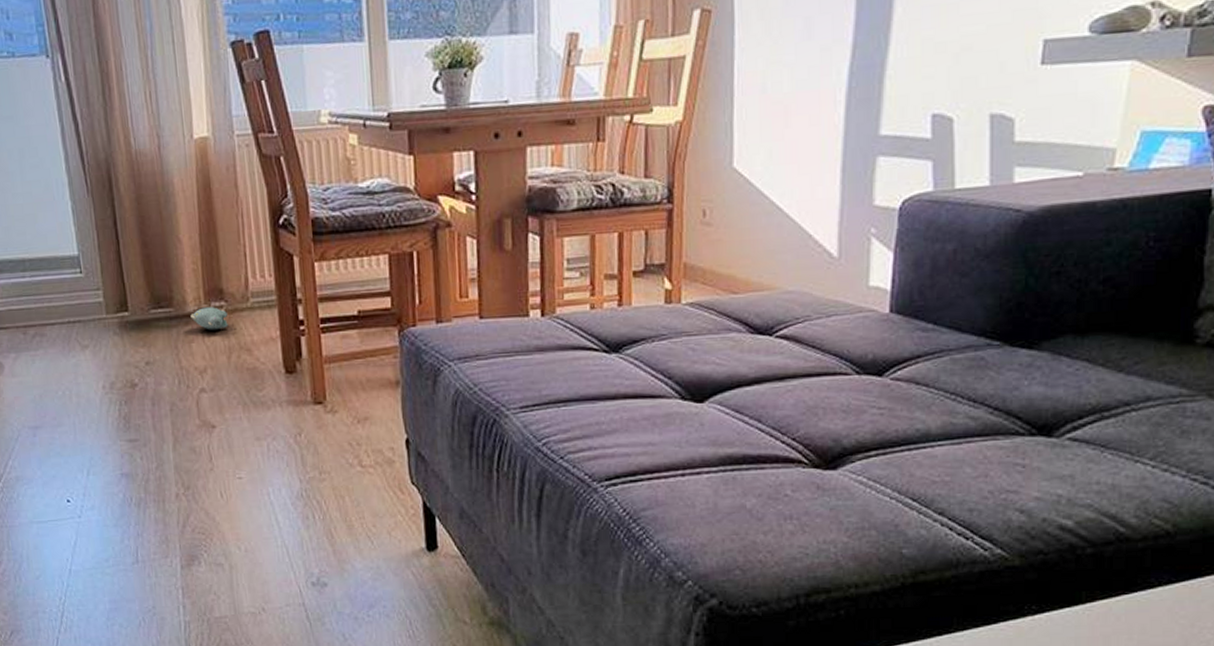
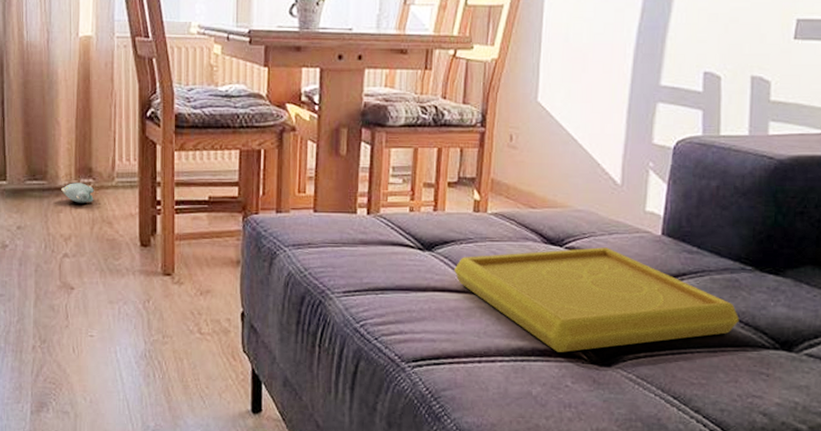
serving tray: none [647,332,987,458] -> present [454,247,739,353]

